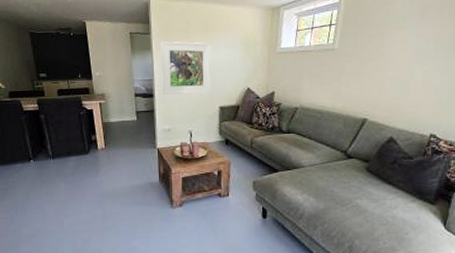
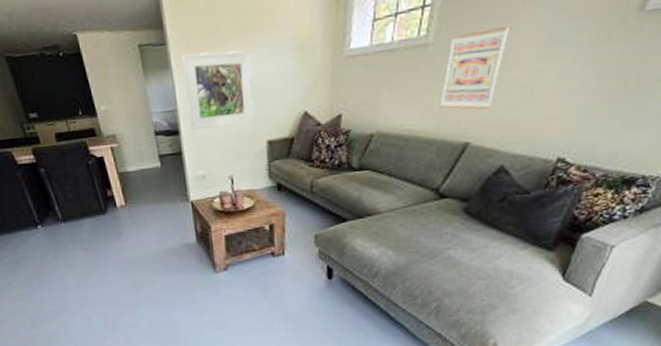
wall art: none [344,42,390,96] -> present [439,25,511,110]

